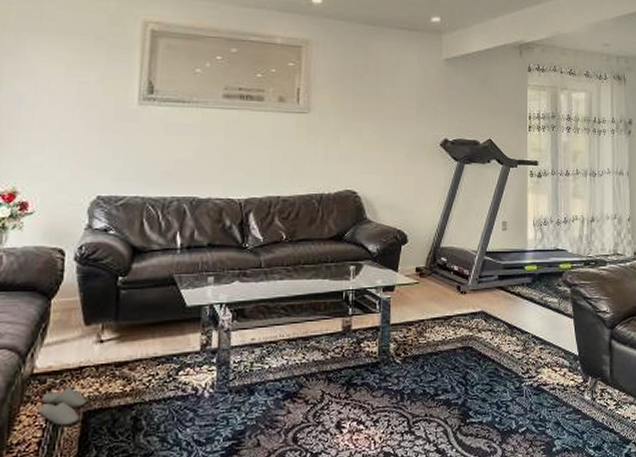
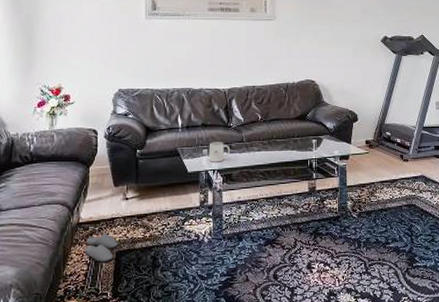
mug: none [215,266,245,294] -> present [209,141,231,162]

